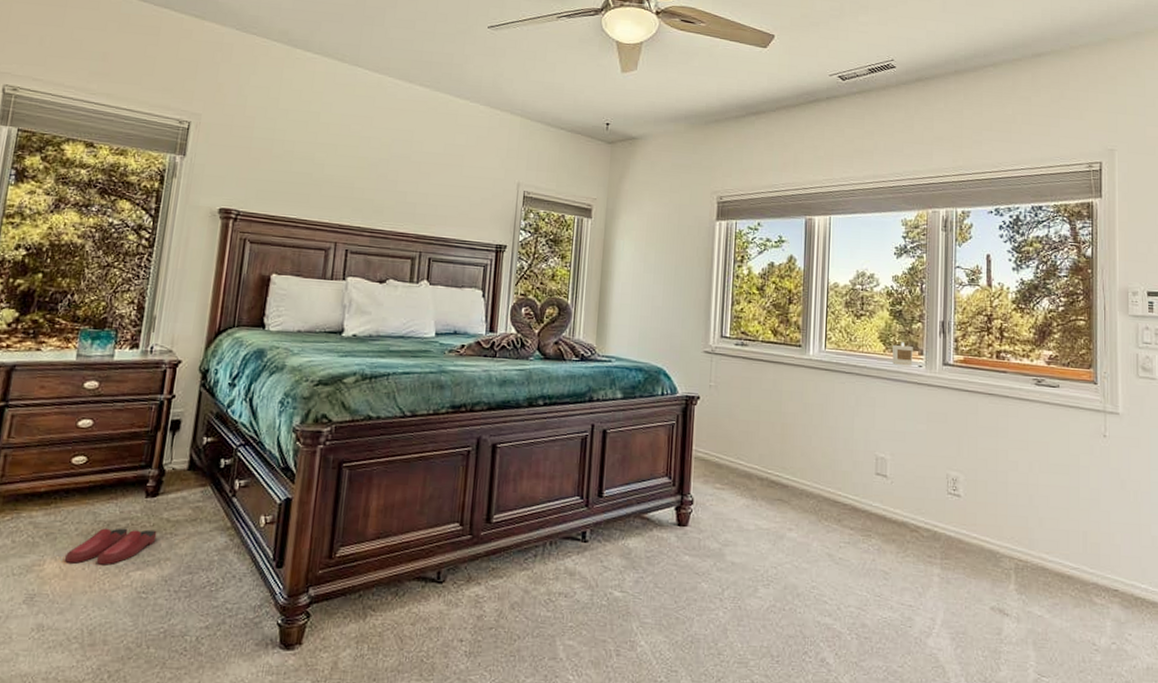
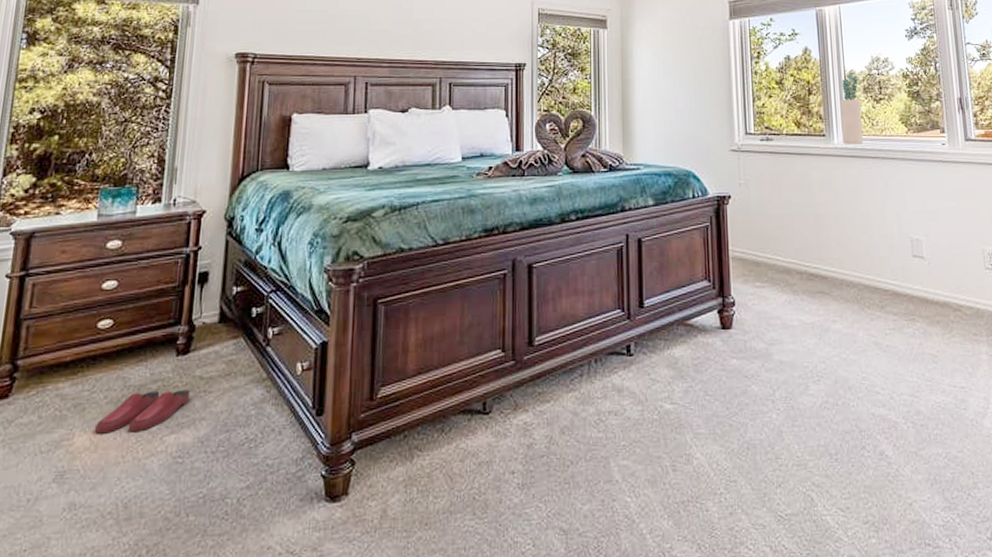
vase: none [818,282,841,358] -> present [840,69,863,144]
candle: present [892,342,913,366] -> none [914,122,936,146]

